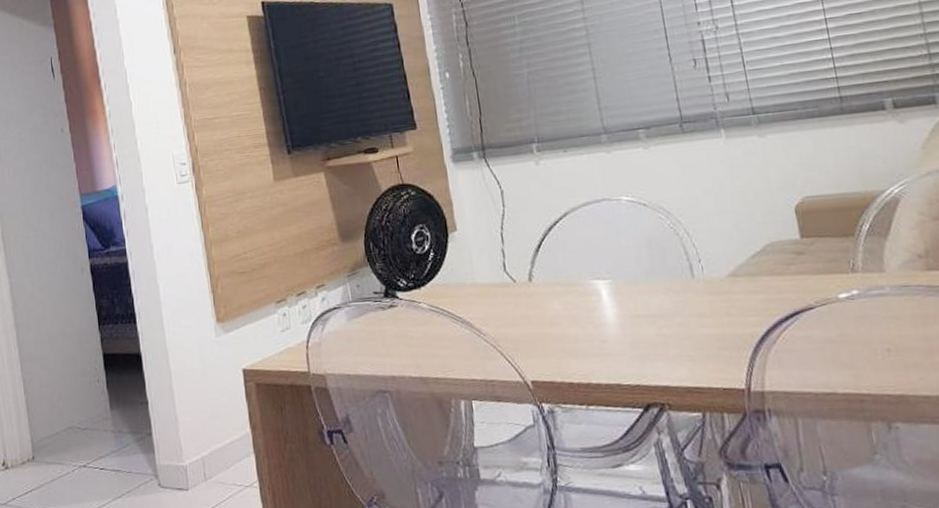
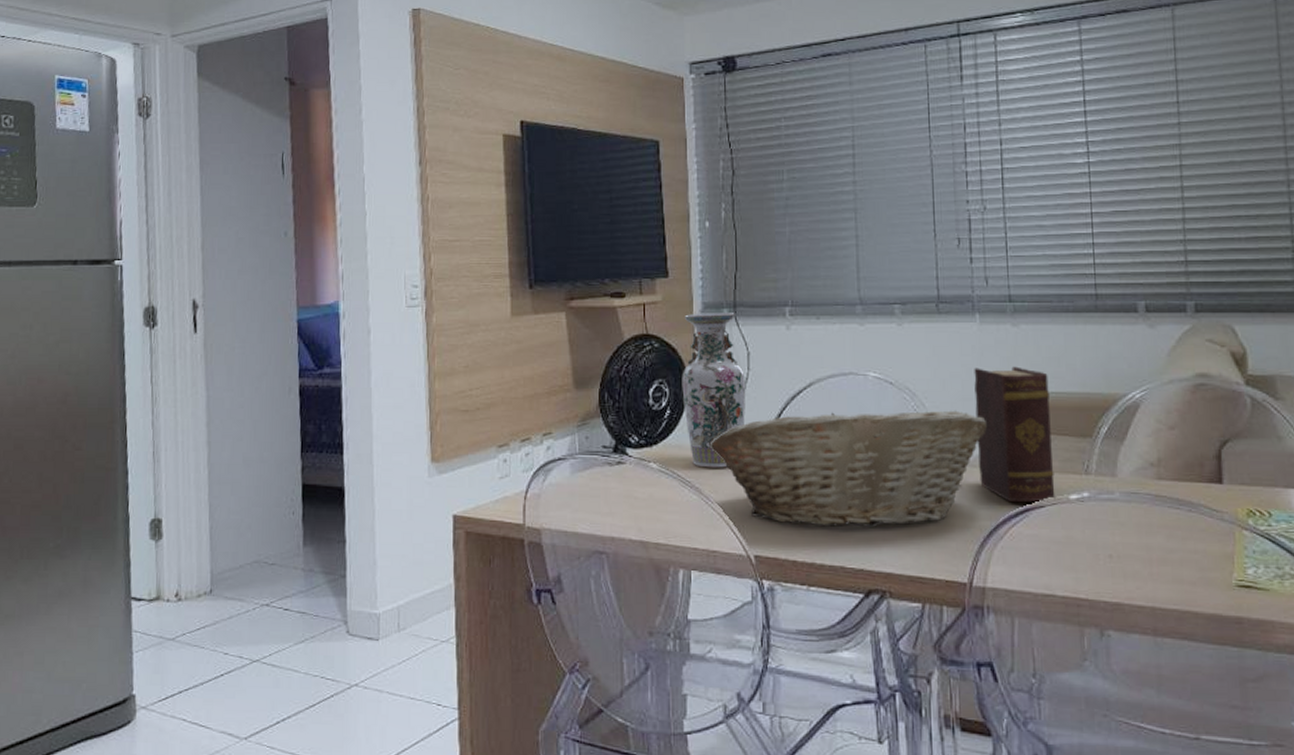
vase: none [437,155,507,303] -> present [682,311,746,468]
fruit basket: none [475,224,746,348] -> present [709,410,986,527]
diary: none [725,175,825,307] -> present [974,366,1056,503]

